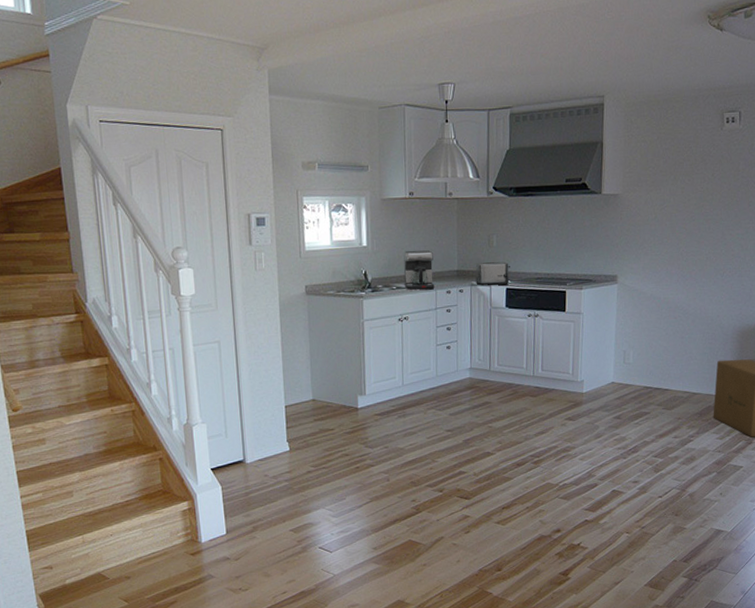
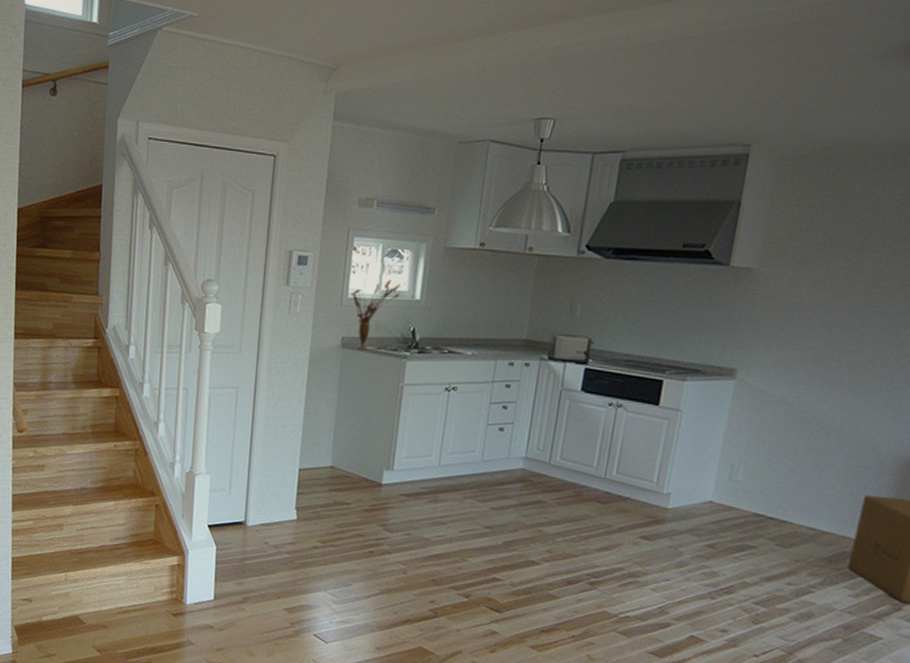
bouquet: none [307,231,349,295] -> present [351,279,401,350]
coffee maker: present [403,250,435,290] -> none [458,310,499,359]

